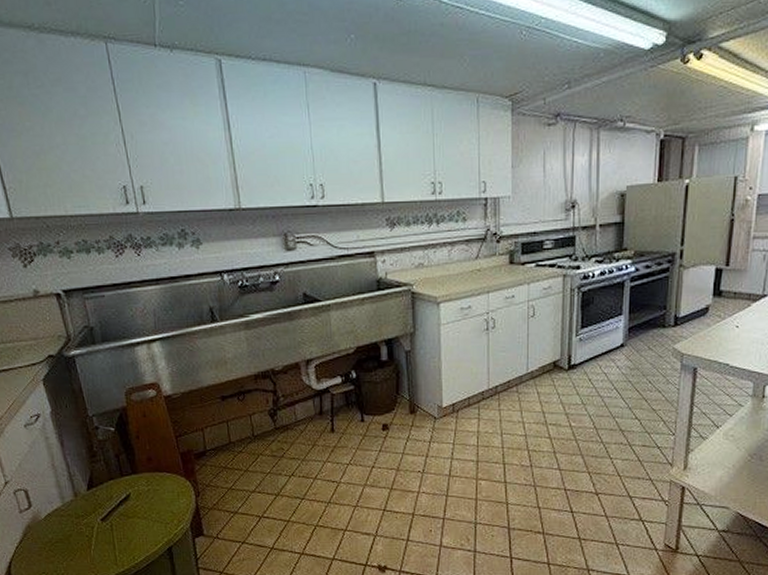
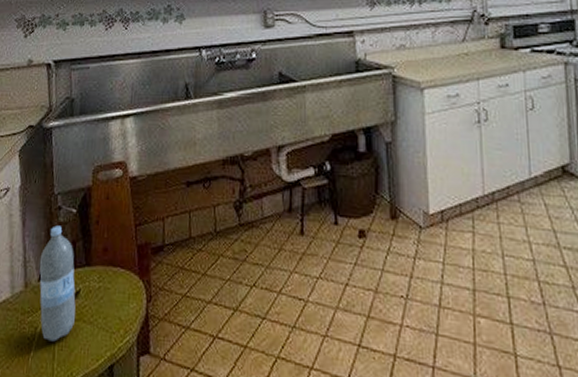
water bottle: none [85,443,129,536] -> present [39,225,76,342]

